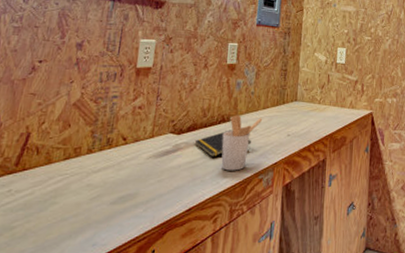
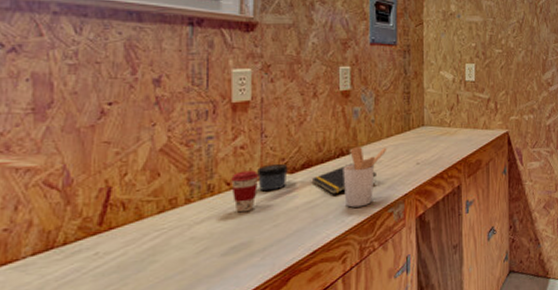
coffee cup: none [126,129,151,166] -> present [231,170,259,213]
jar: none [149,124,176,149] -> present [257,163,288,192]

